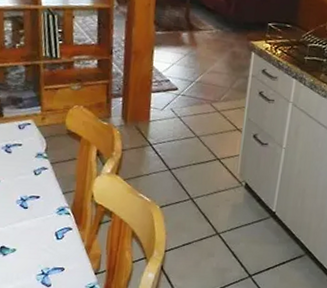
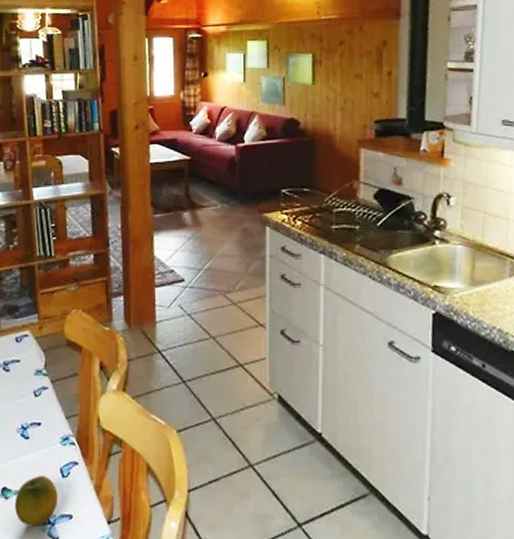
fruit: none [11,238,52,277] -> present [14,475,58,527]

